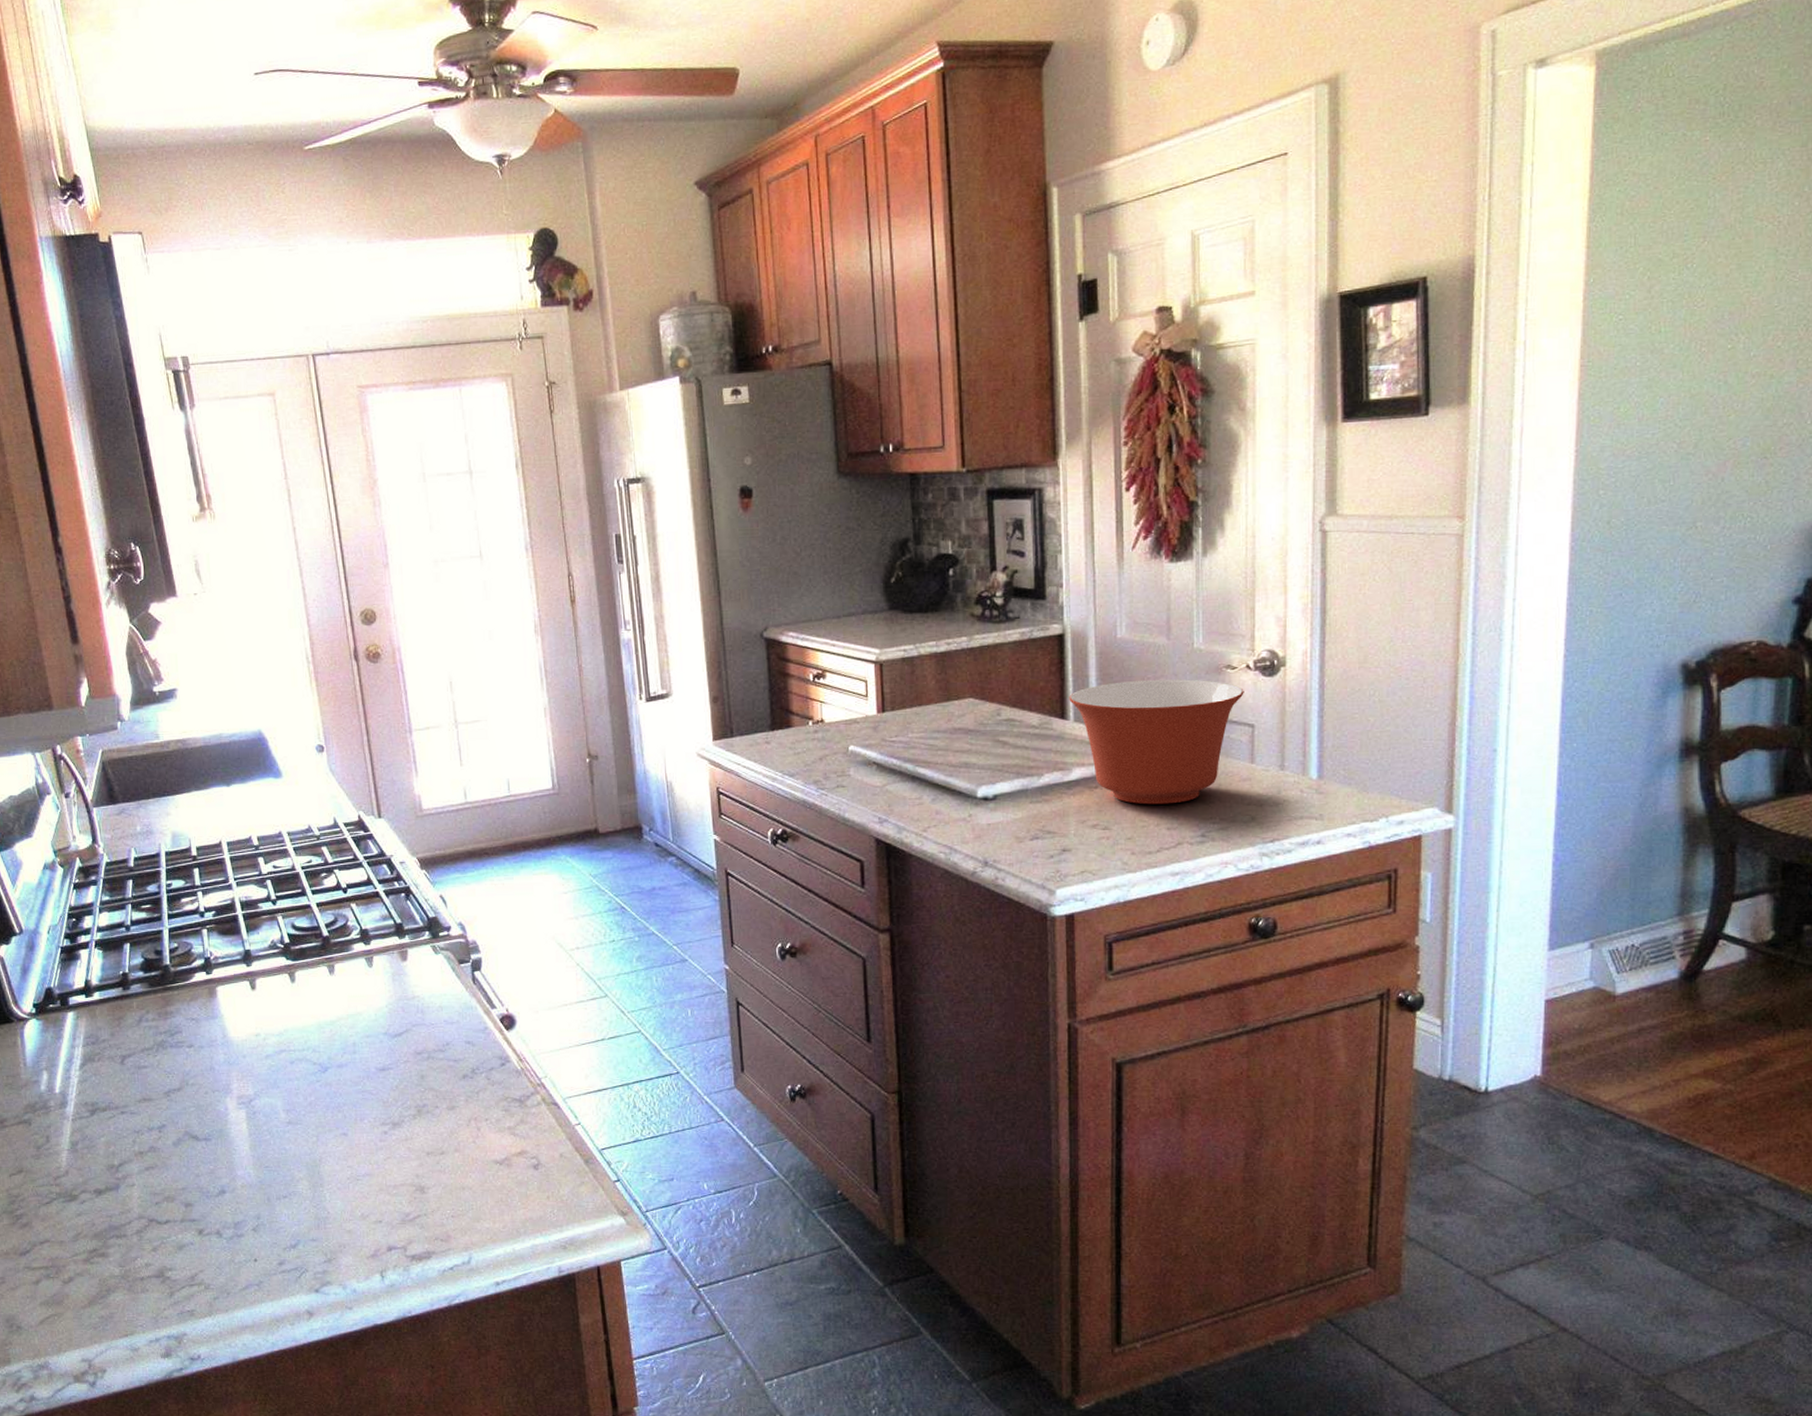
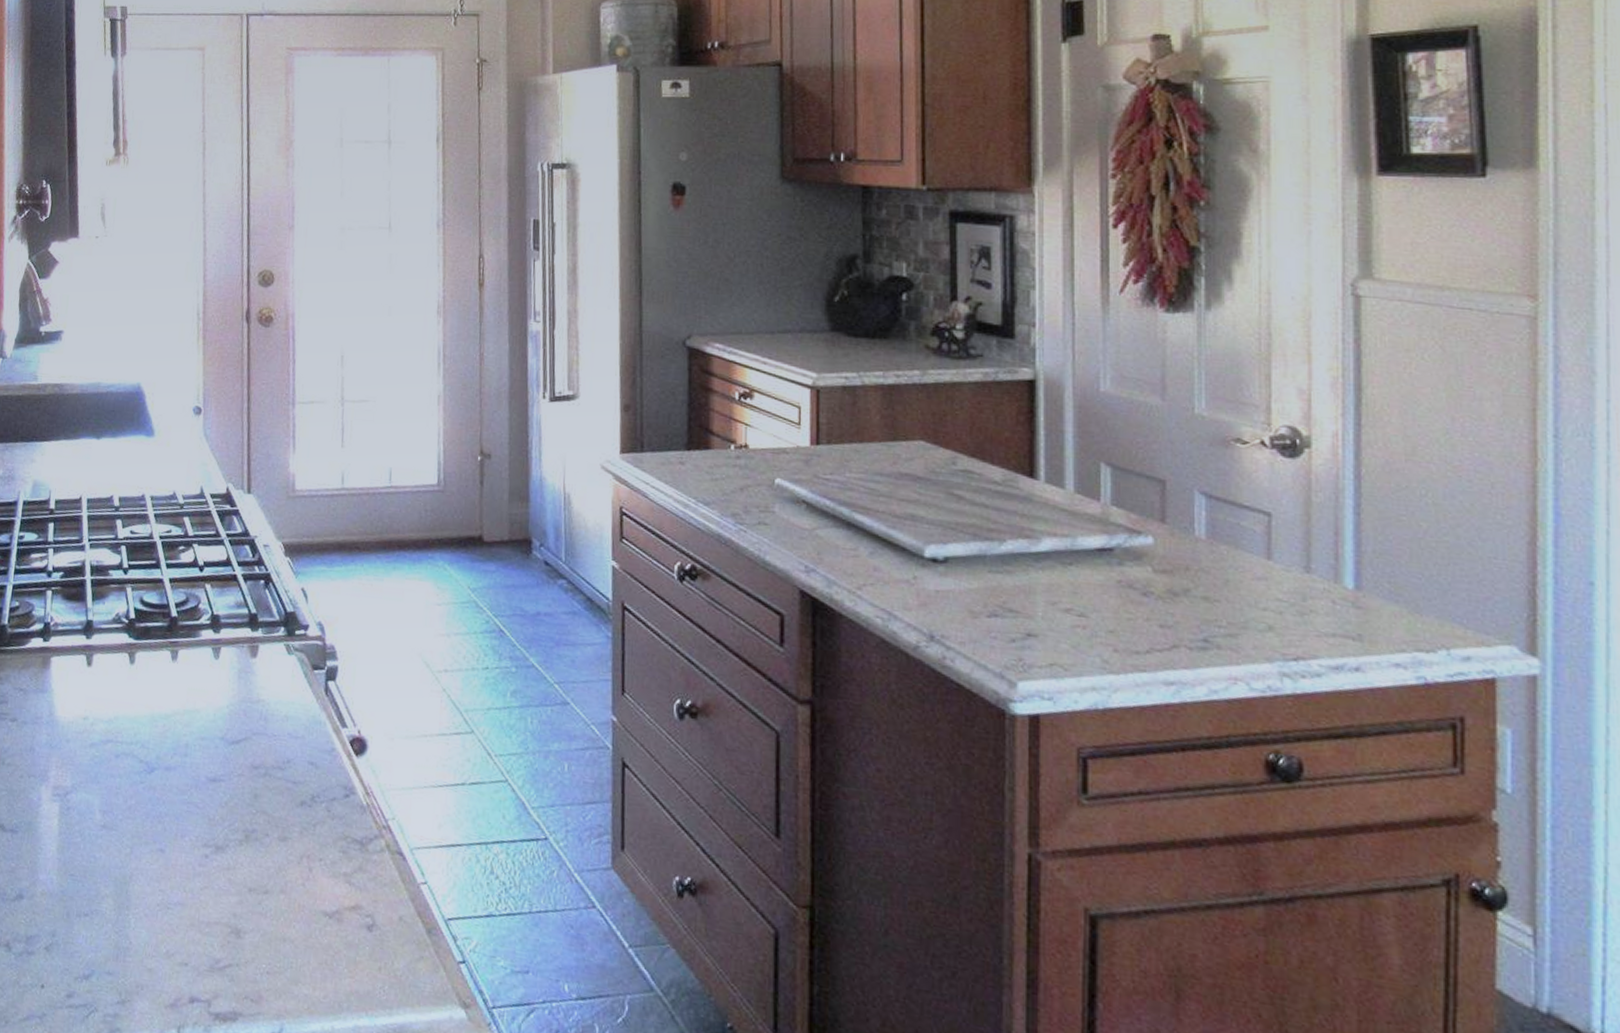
mixing bowl: present [1069,679,1244,805] -> none [1040,442,1258,596]

